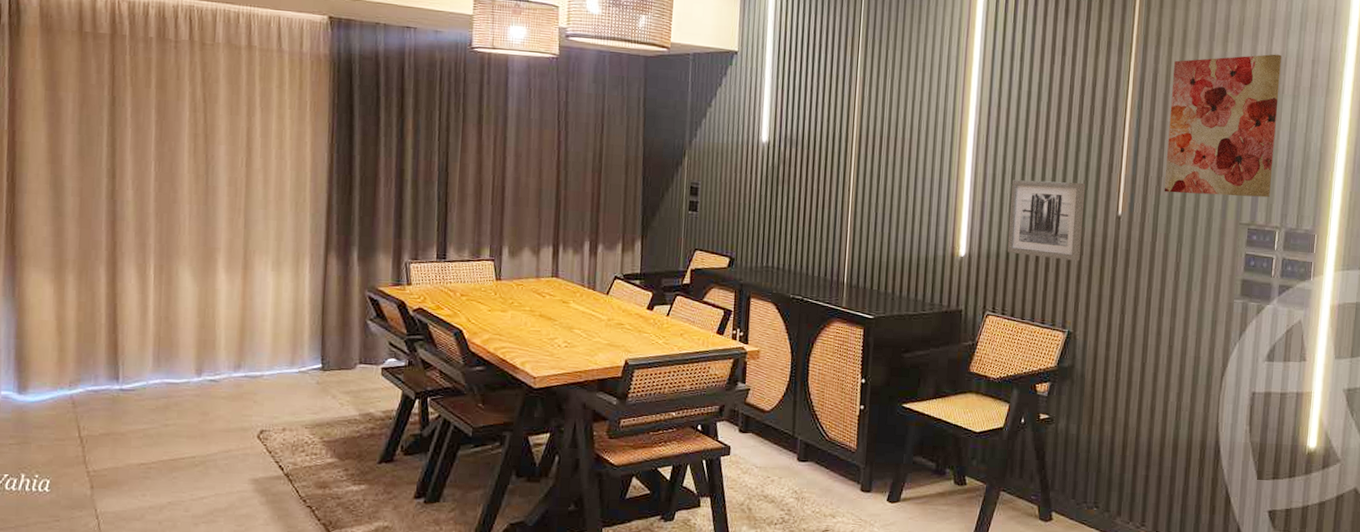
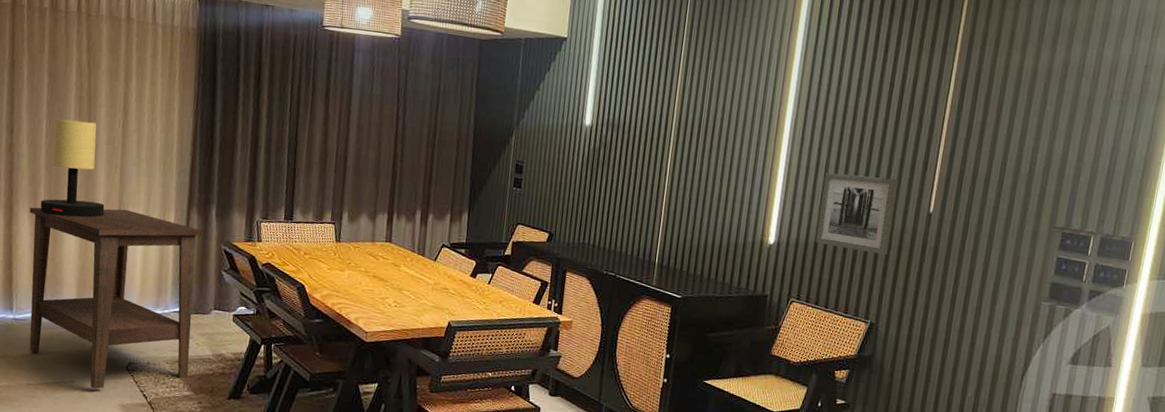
side table: none [137,257,342,464] -> present [29,207,202,390]
table lamp: none [149,159,227,270] -> present [40,118,105,218]
wall art: present [1164,54,1282,198] -> none [978,58,1113,203]

